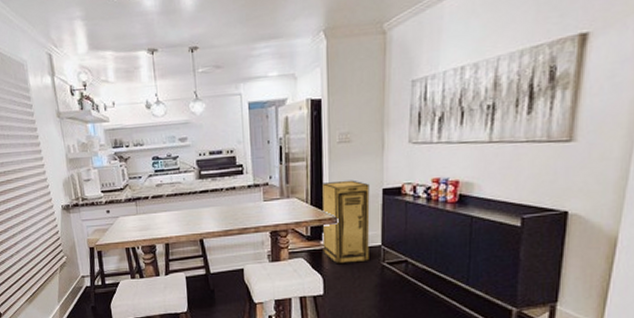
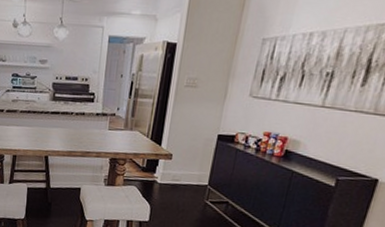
storage cabinet: present [321,180,370,264] -> none [154,121,207,198]

